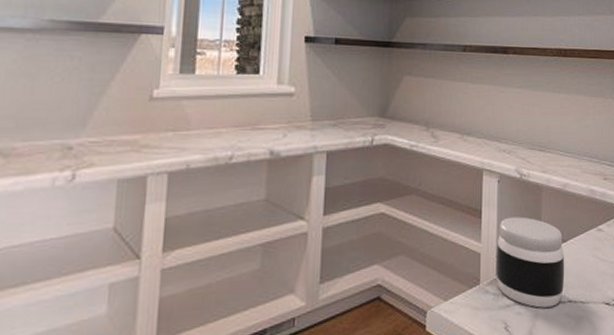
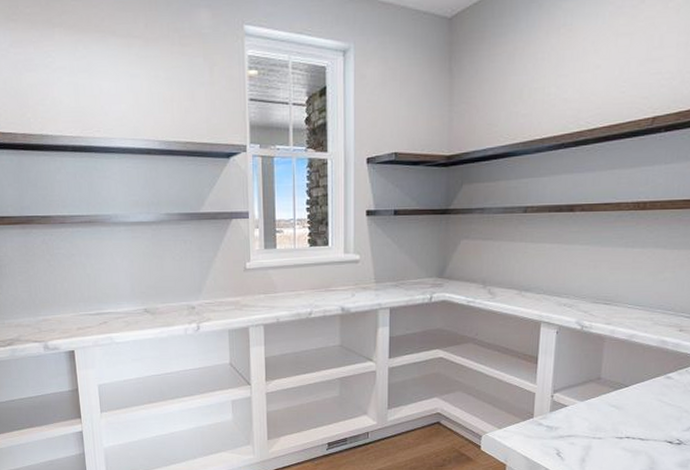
jar: present [495,216,565,308] -> none [550,363,625,441]

